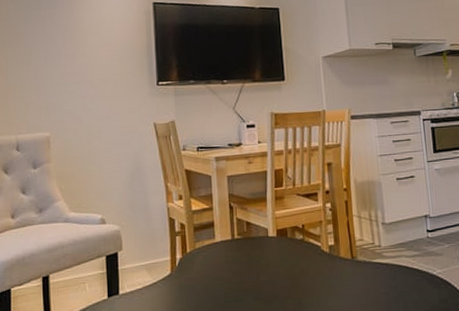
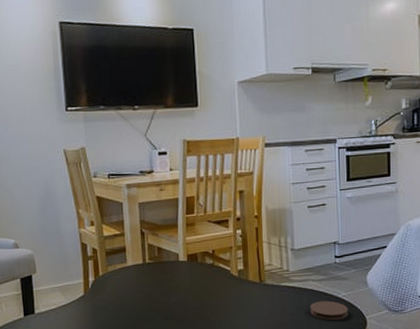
coaster: none [404,278,445,301] -> present [309,300,348,321]

